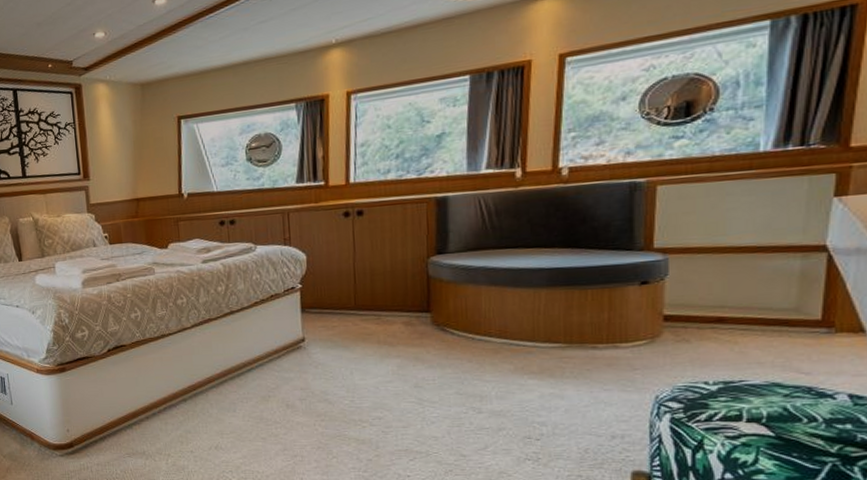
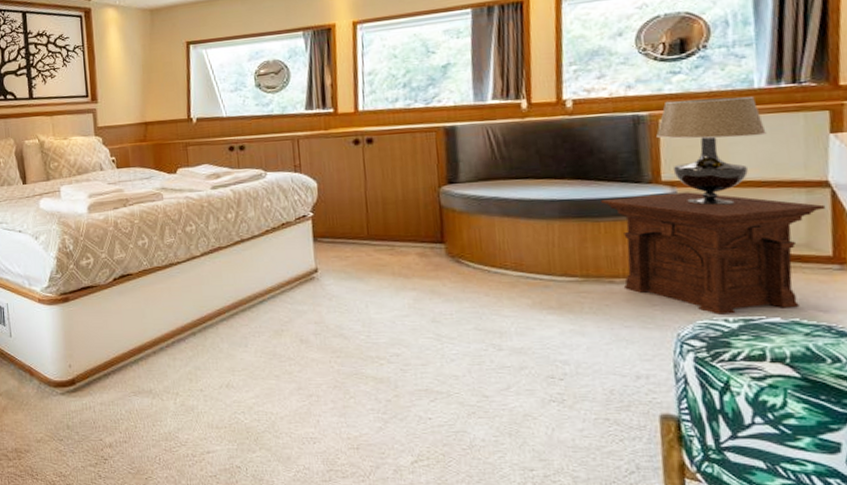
side table: none [590,258,821,379] -> present [601,192,826,316]
table lamp: none [653,160,767,272] -> present [656,96,767,206]

